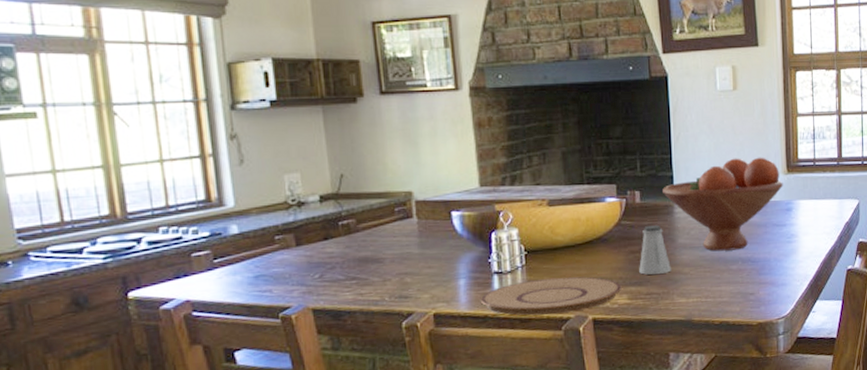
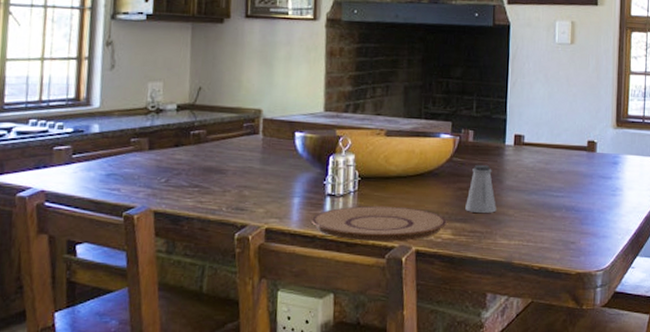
fruit bowl: present [663,157,783,251] -> none [495,108,612,198]

